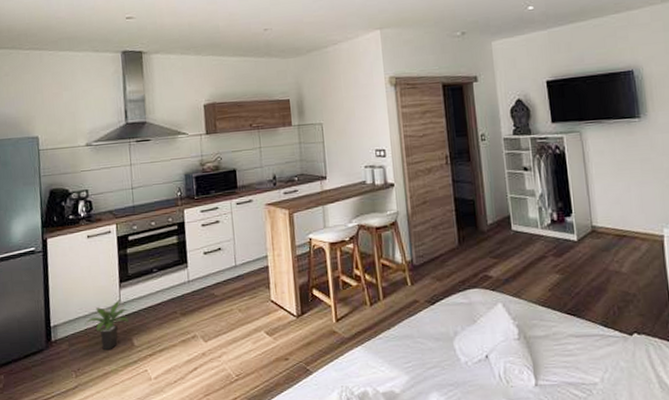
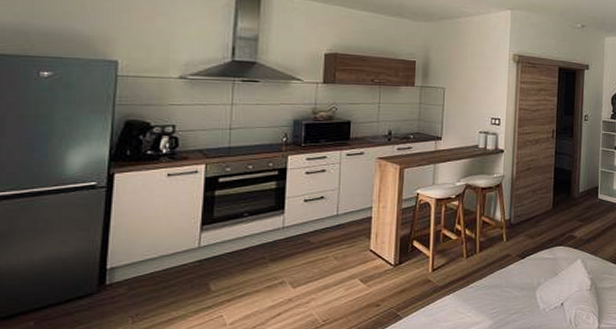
potted plant: present [84,300,130,351] -> none [150,243,208,296]

